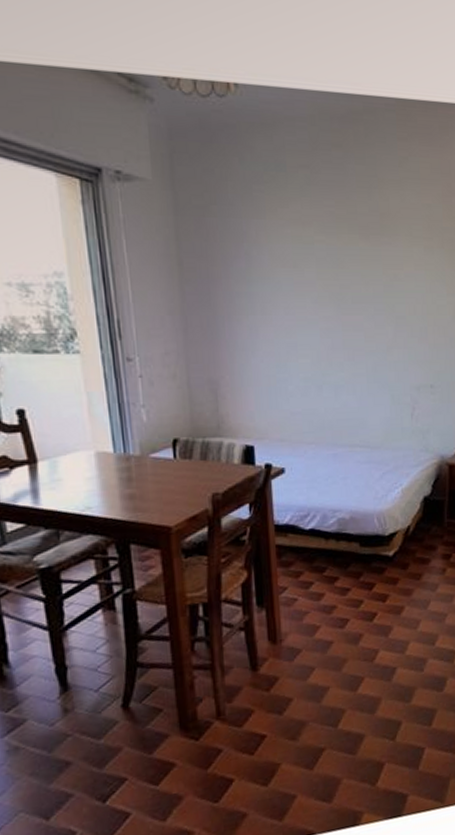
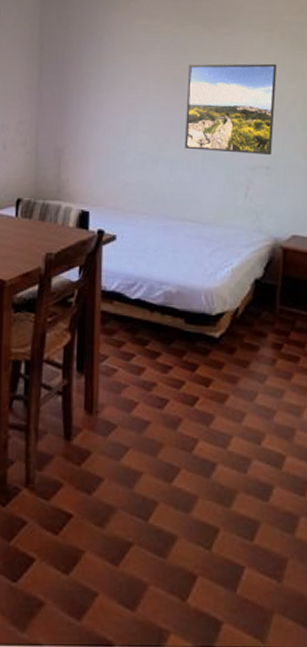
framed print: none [346,275,438,374] -> present [184,63,278,156]

